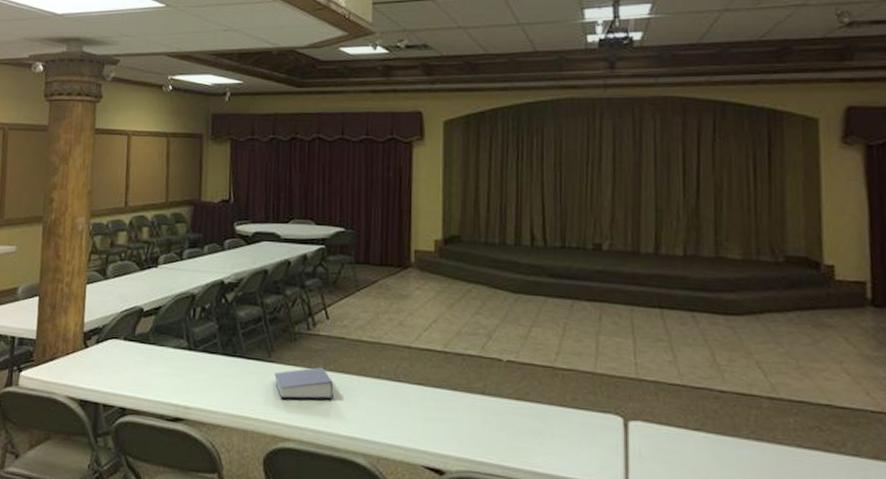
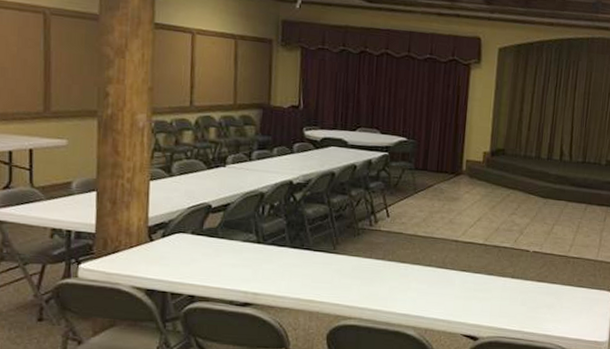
book: present [274,366,334,400] -> none [338,257,391,285]

